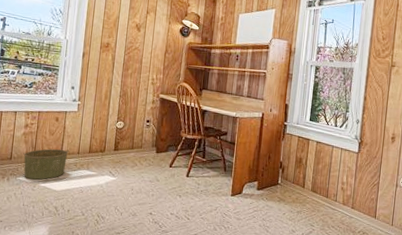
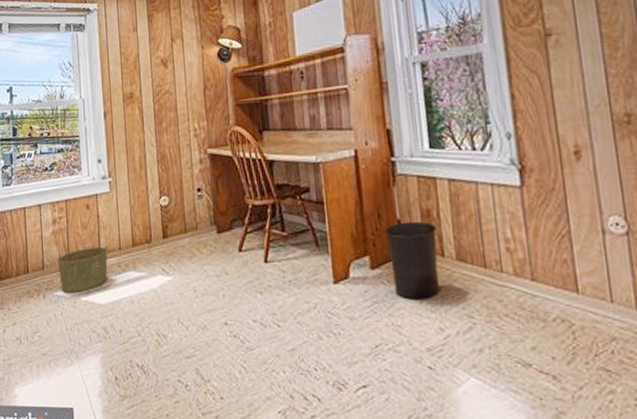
waste bin: none [270,163,304,212] -> present [384,221,440,300]

